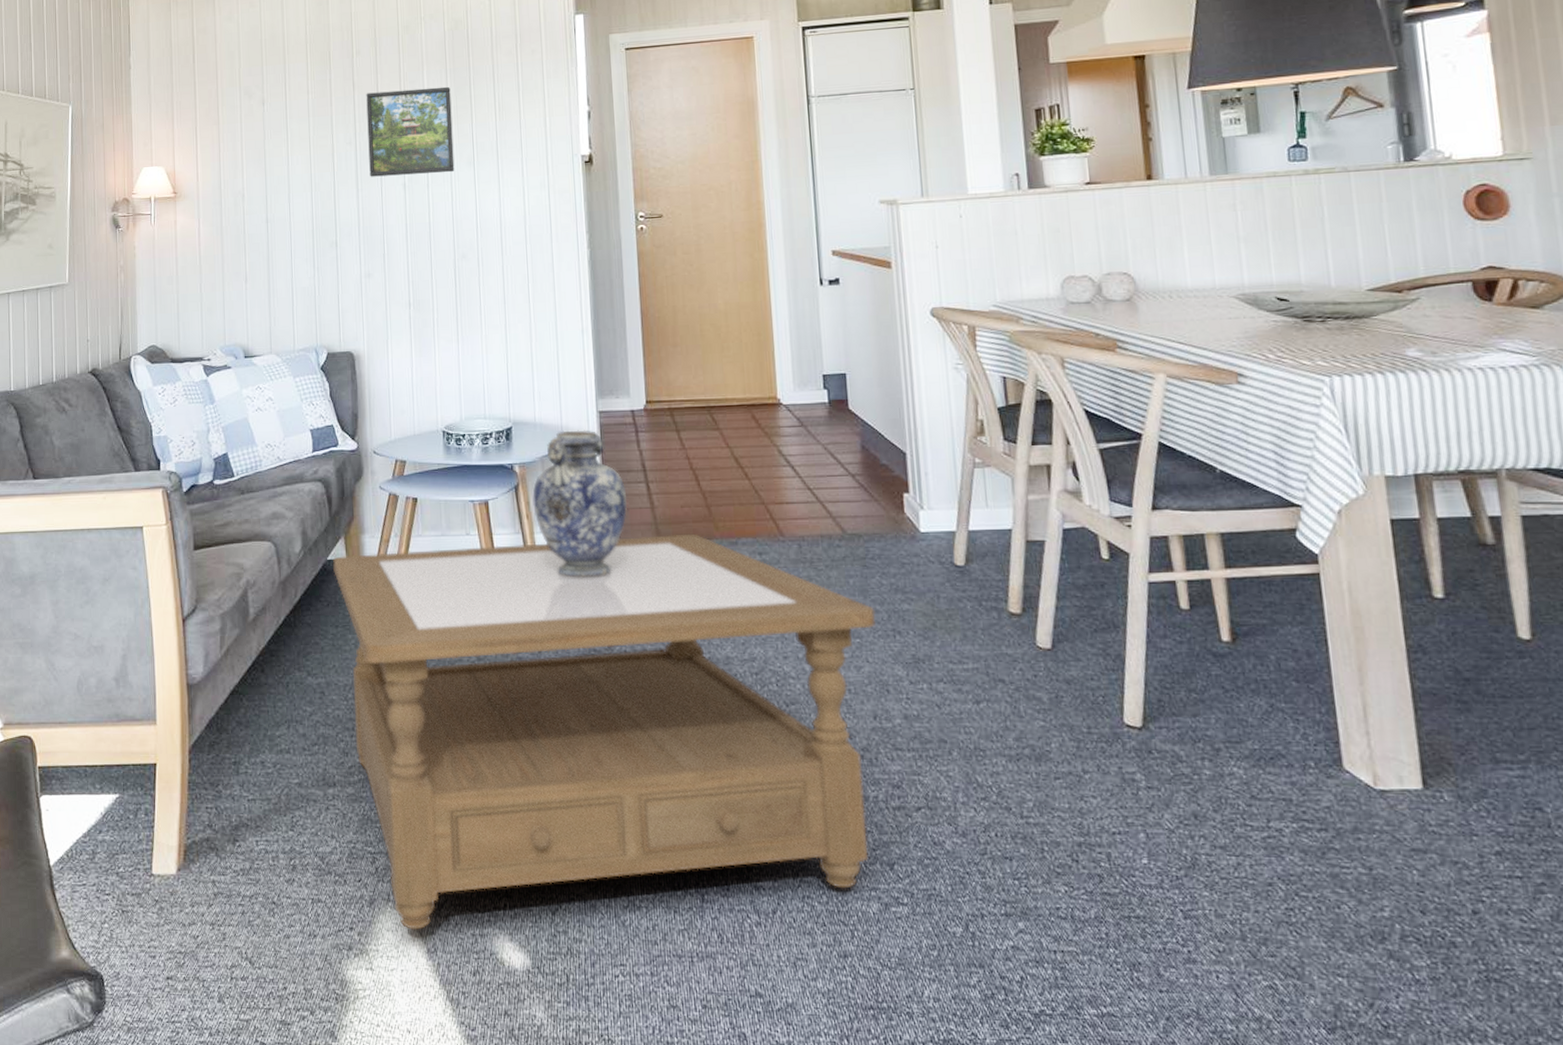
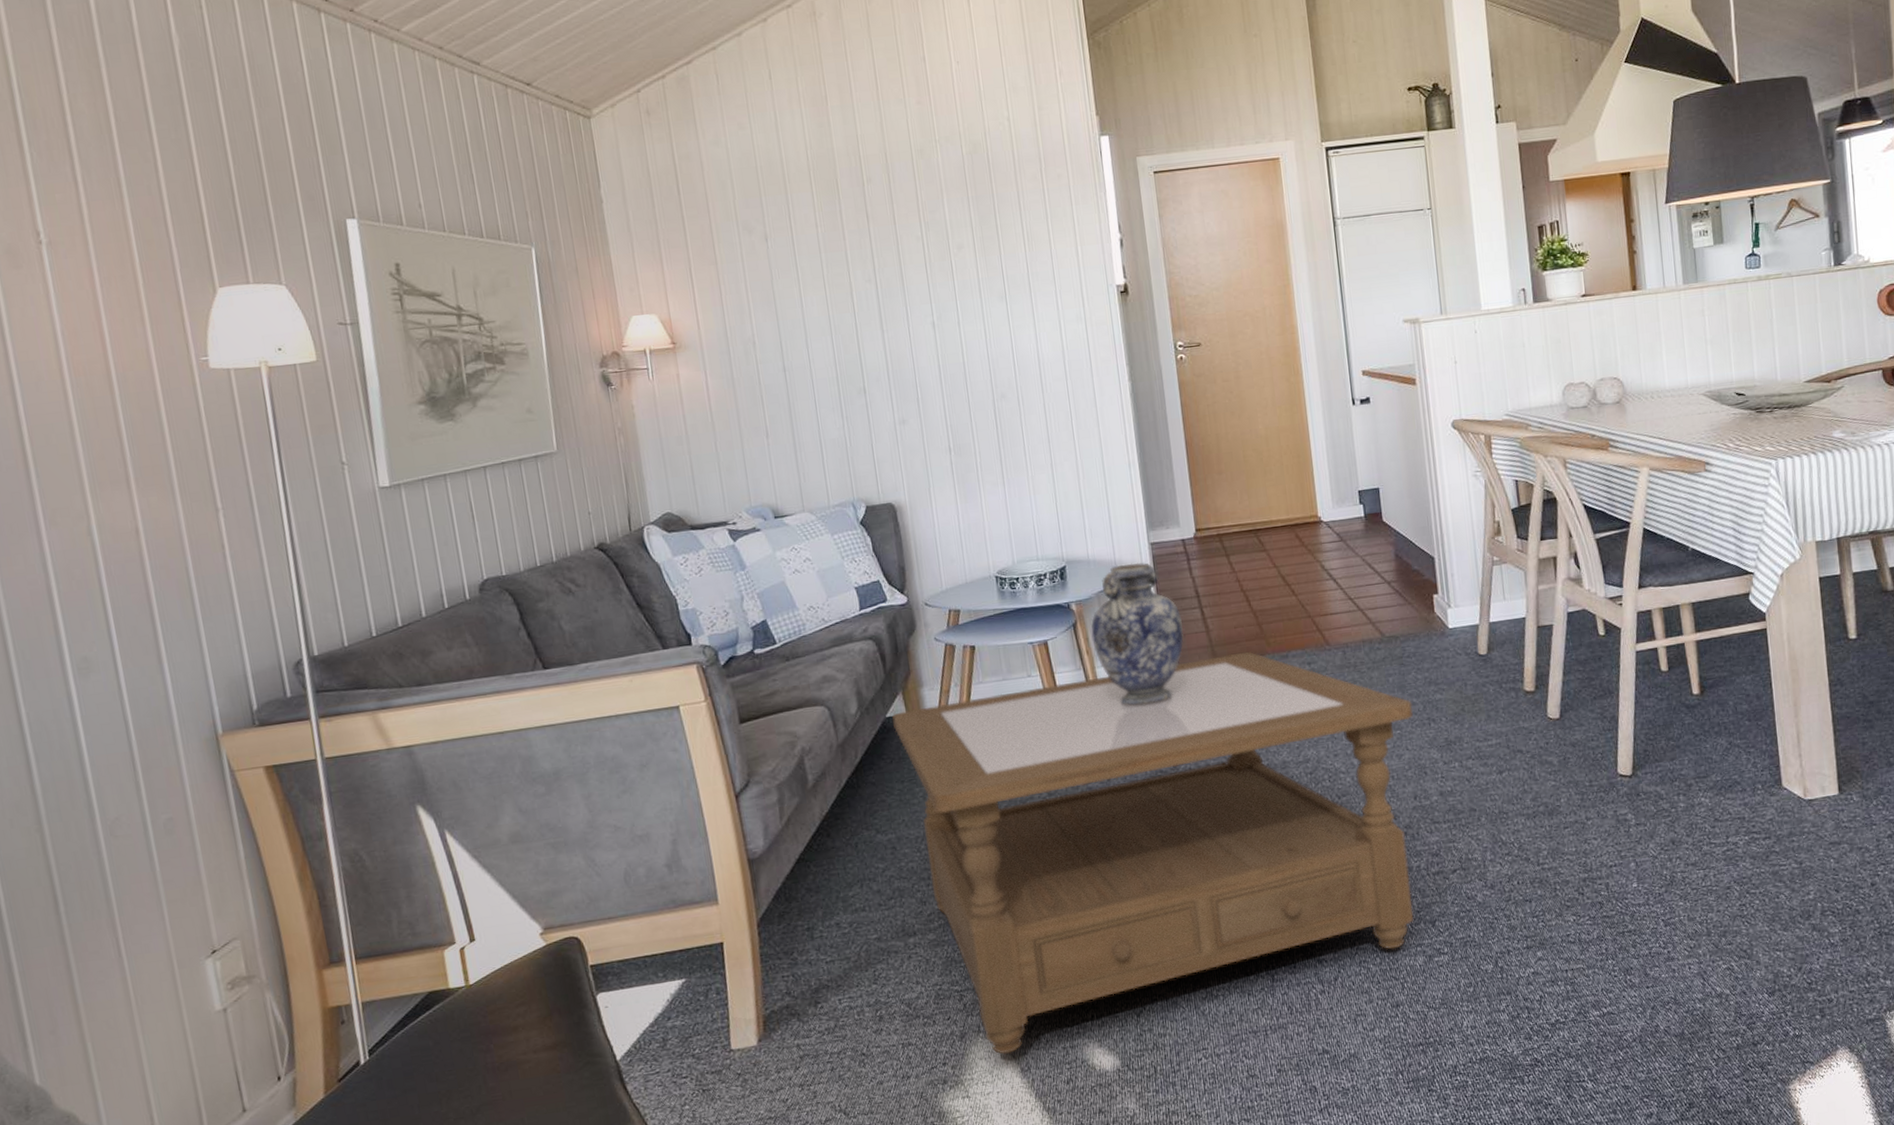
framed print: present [366,86,455,177] -> none [882,215,986,317]

